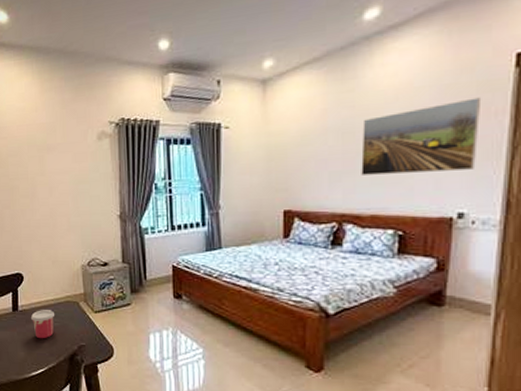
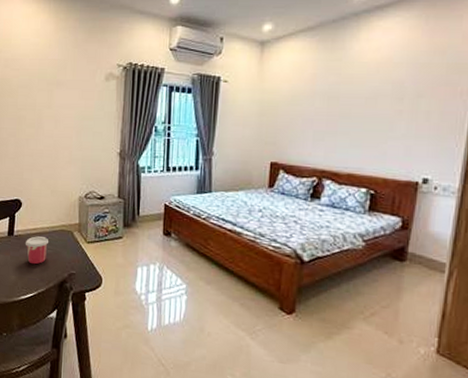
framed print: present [361,97,482,175] -> none [342,78,450,141]

